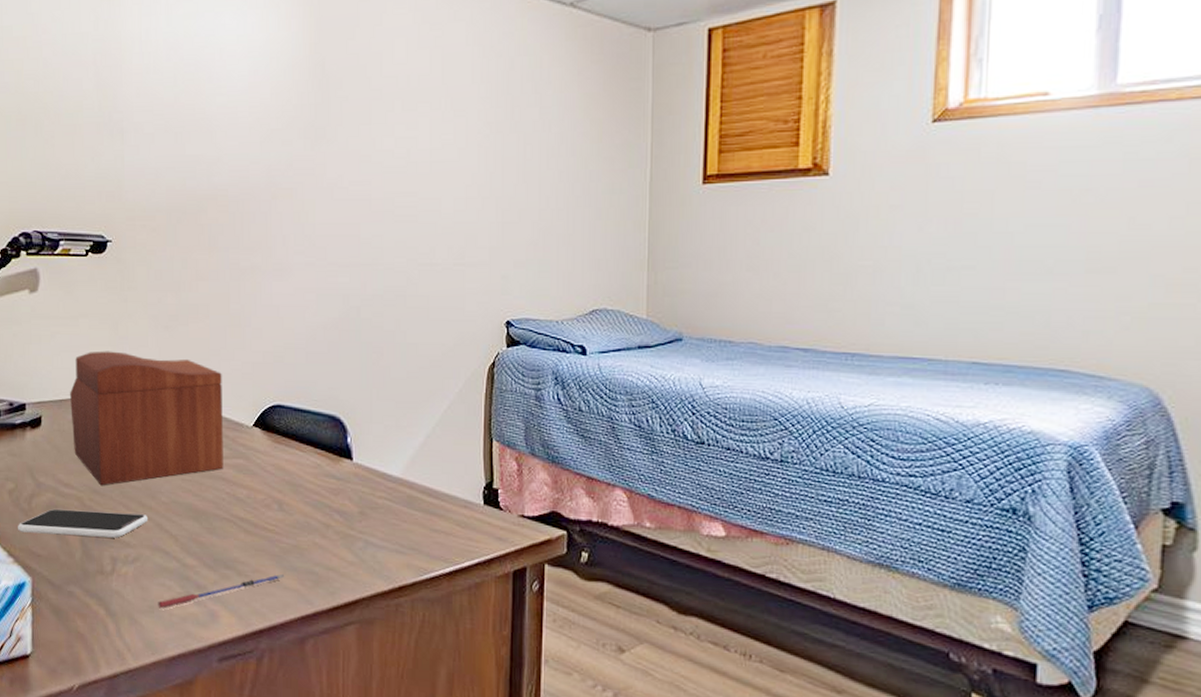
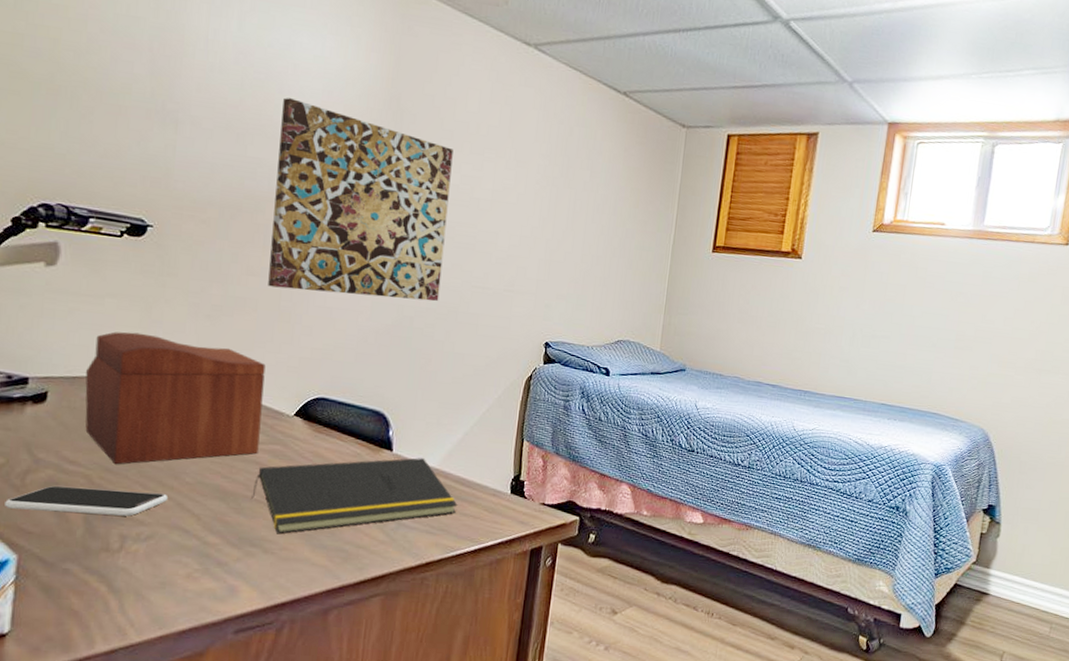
pen: present [158,574,285,609] -> none [171,552,314,585]
wall art: none [213,86,385,290] -> present [268,98,453,302]
notepad: none [222,466,427,555] -> present [252,457,458,534]

